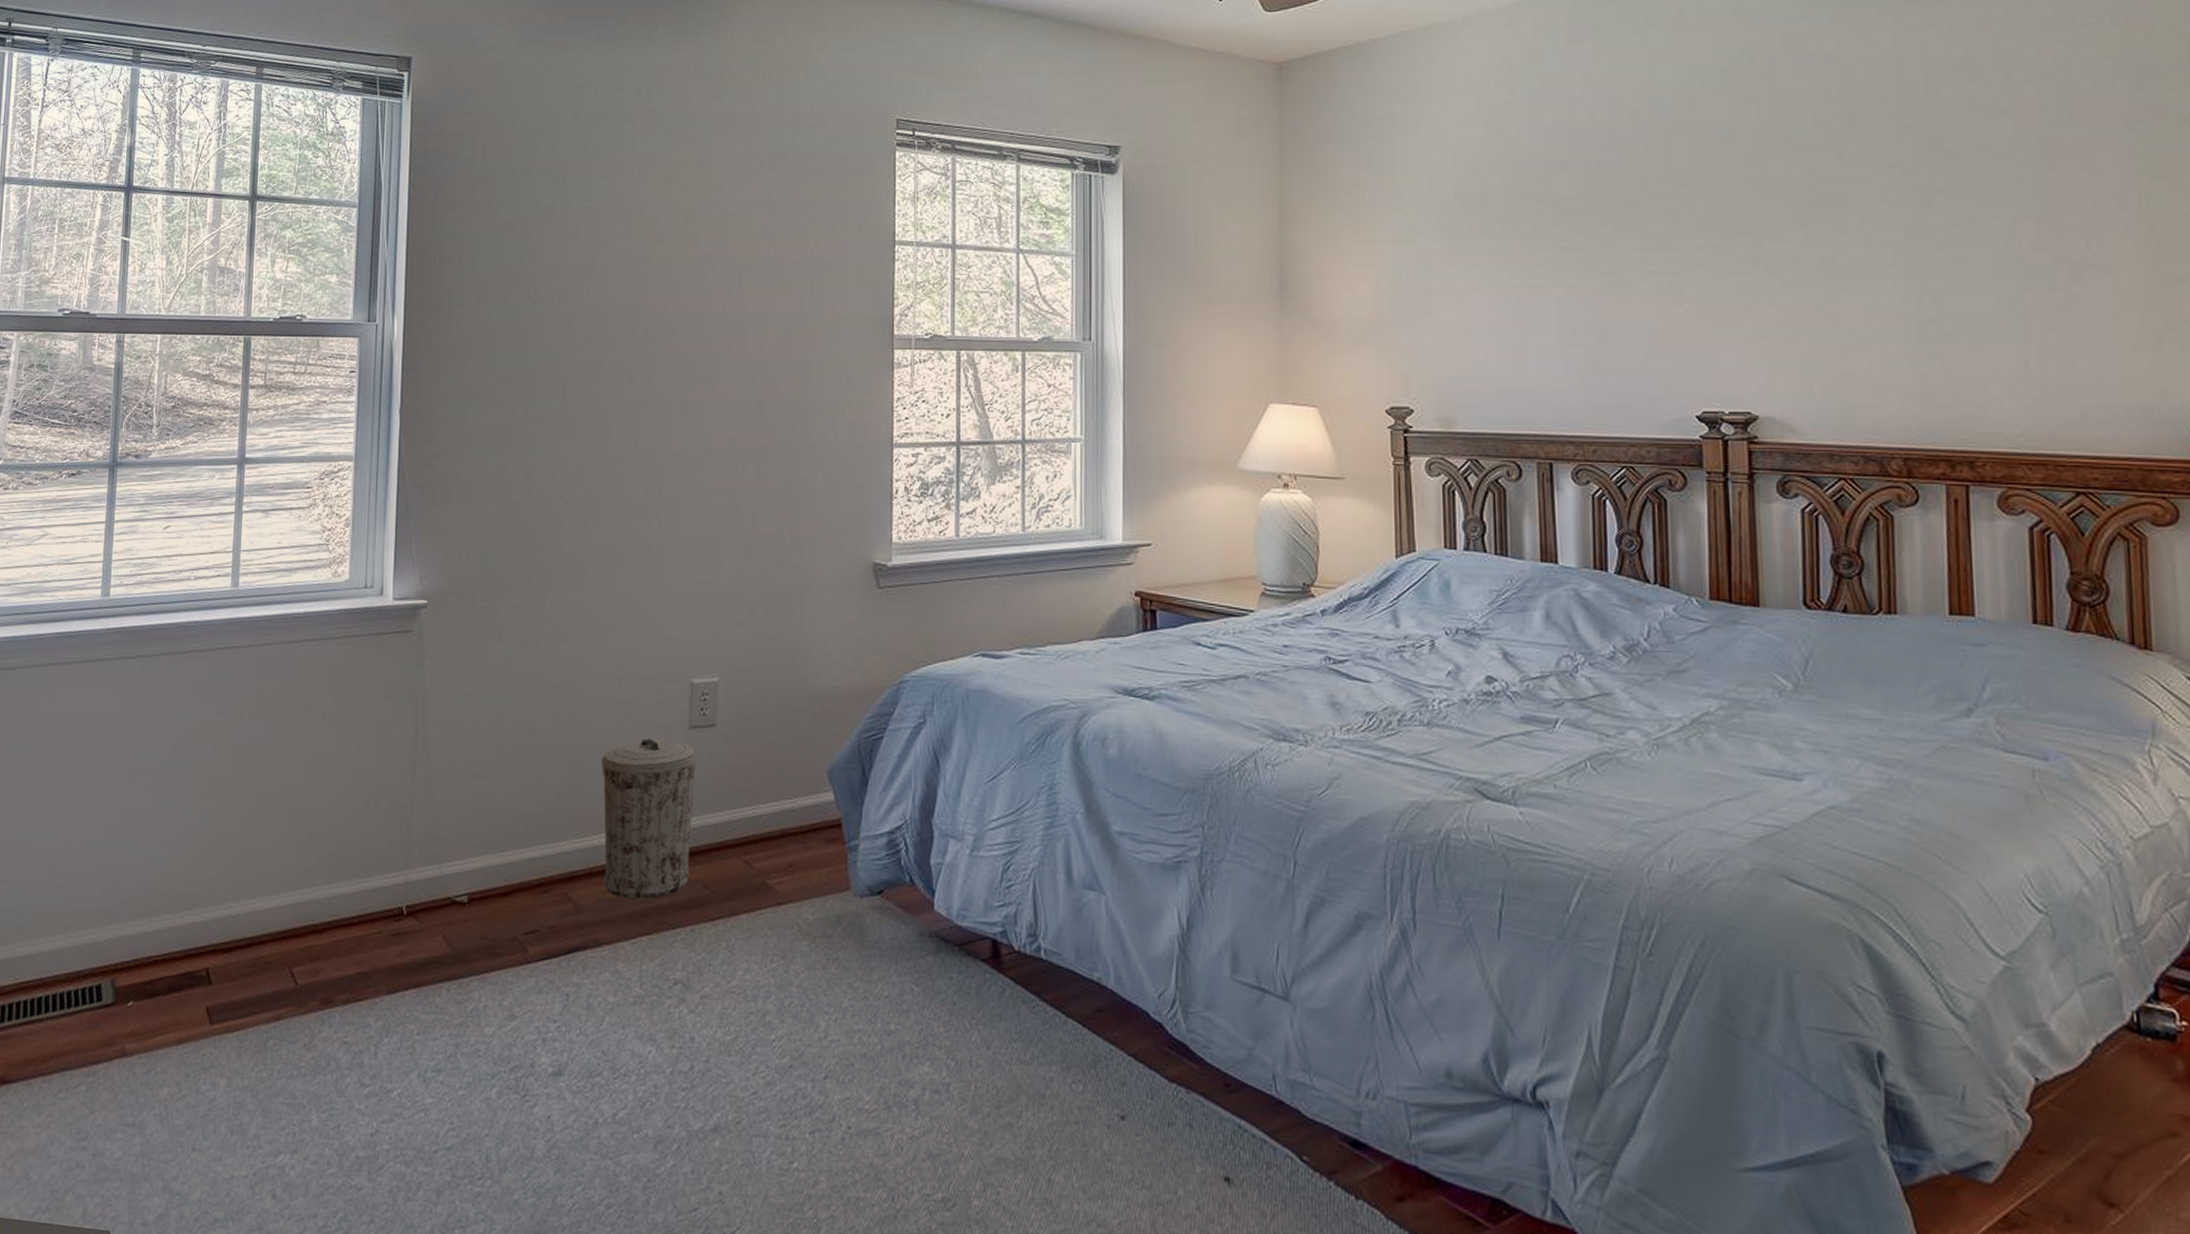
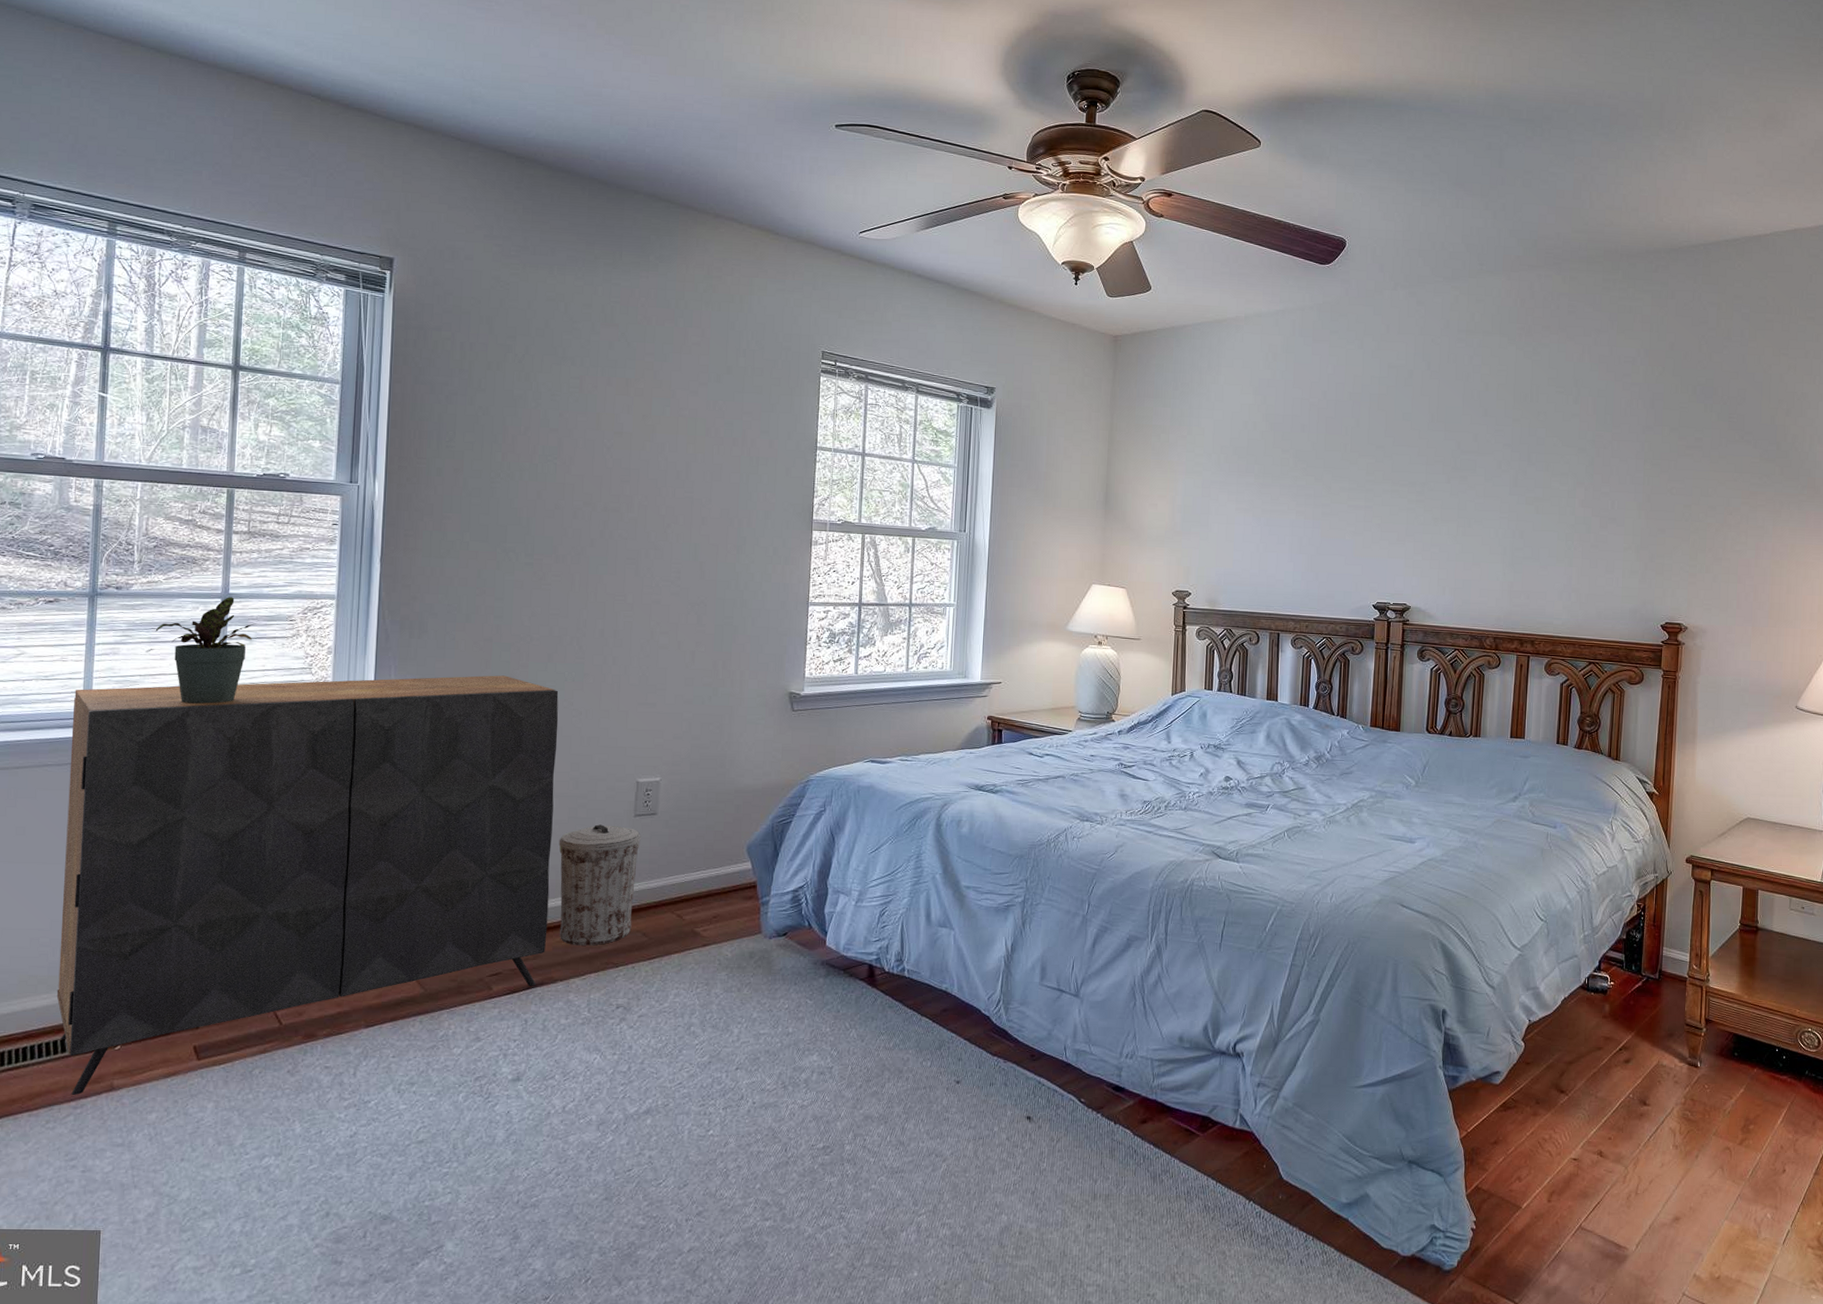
dresser: none [71,548,598,1060] -> present [56,675,559,1095]
potted plant: none [172,462,273,589] -> present [155,597,257,704]

